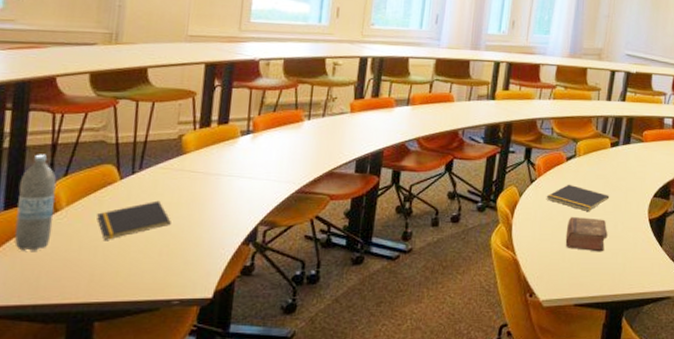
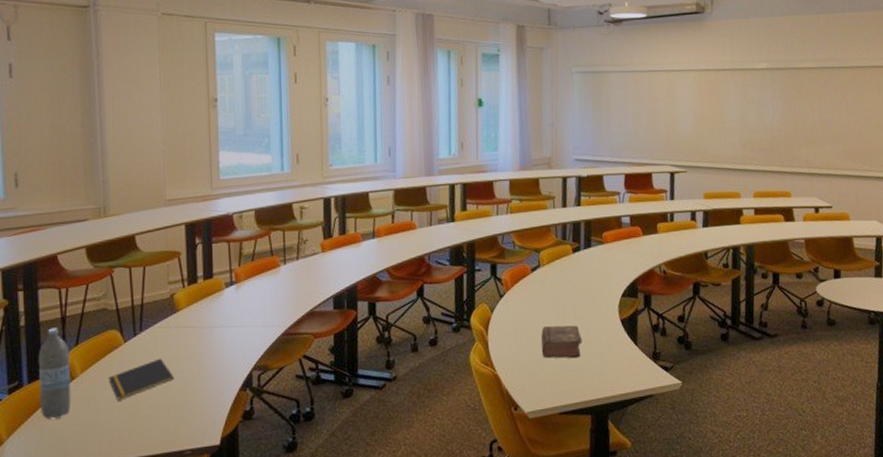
notepad: present [546,184,610,212] -> none [517,294,579,320]

